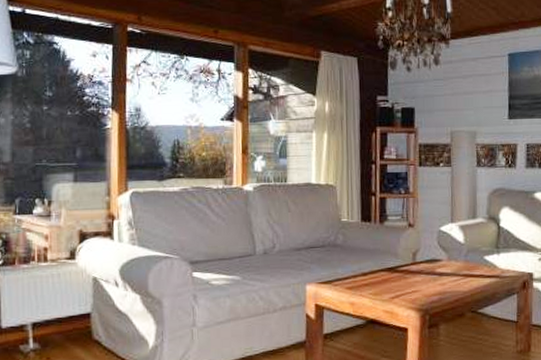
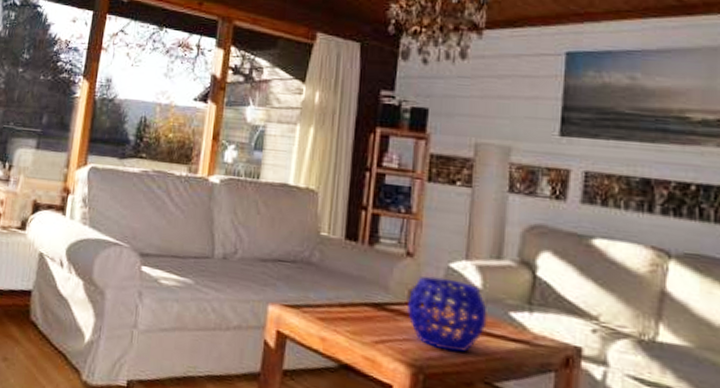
decorative bowl: none [412,239,470,294] -> present [406,276,487,352]

